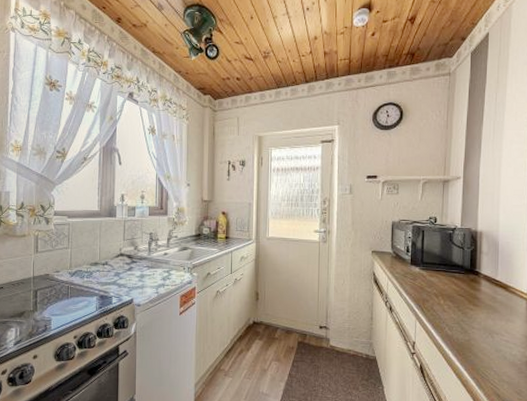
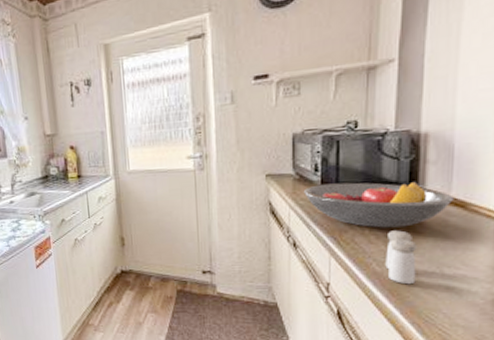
fruit bowl: none [398,262,499,301] -> present [303,181,454,228]
salt and pepper shaker: none [454,303,476,347] -> present [385,230,417,285]

